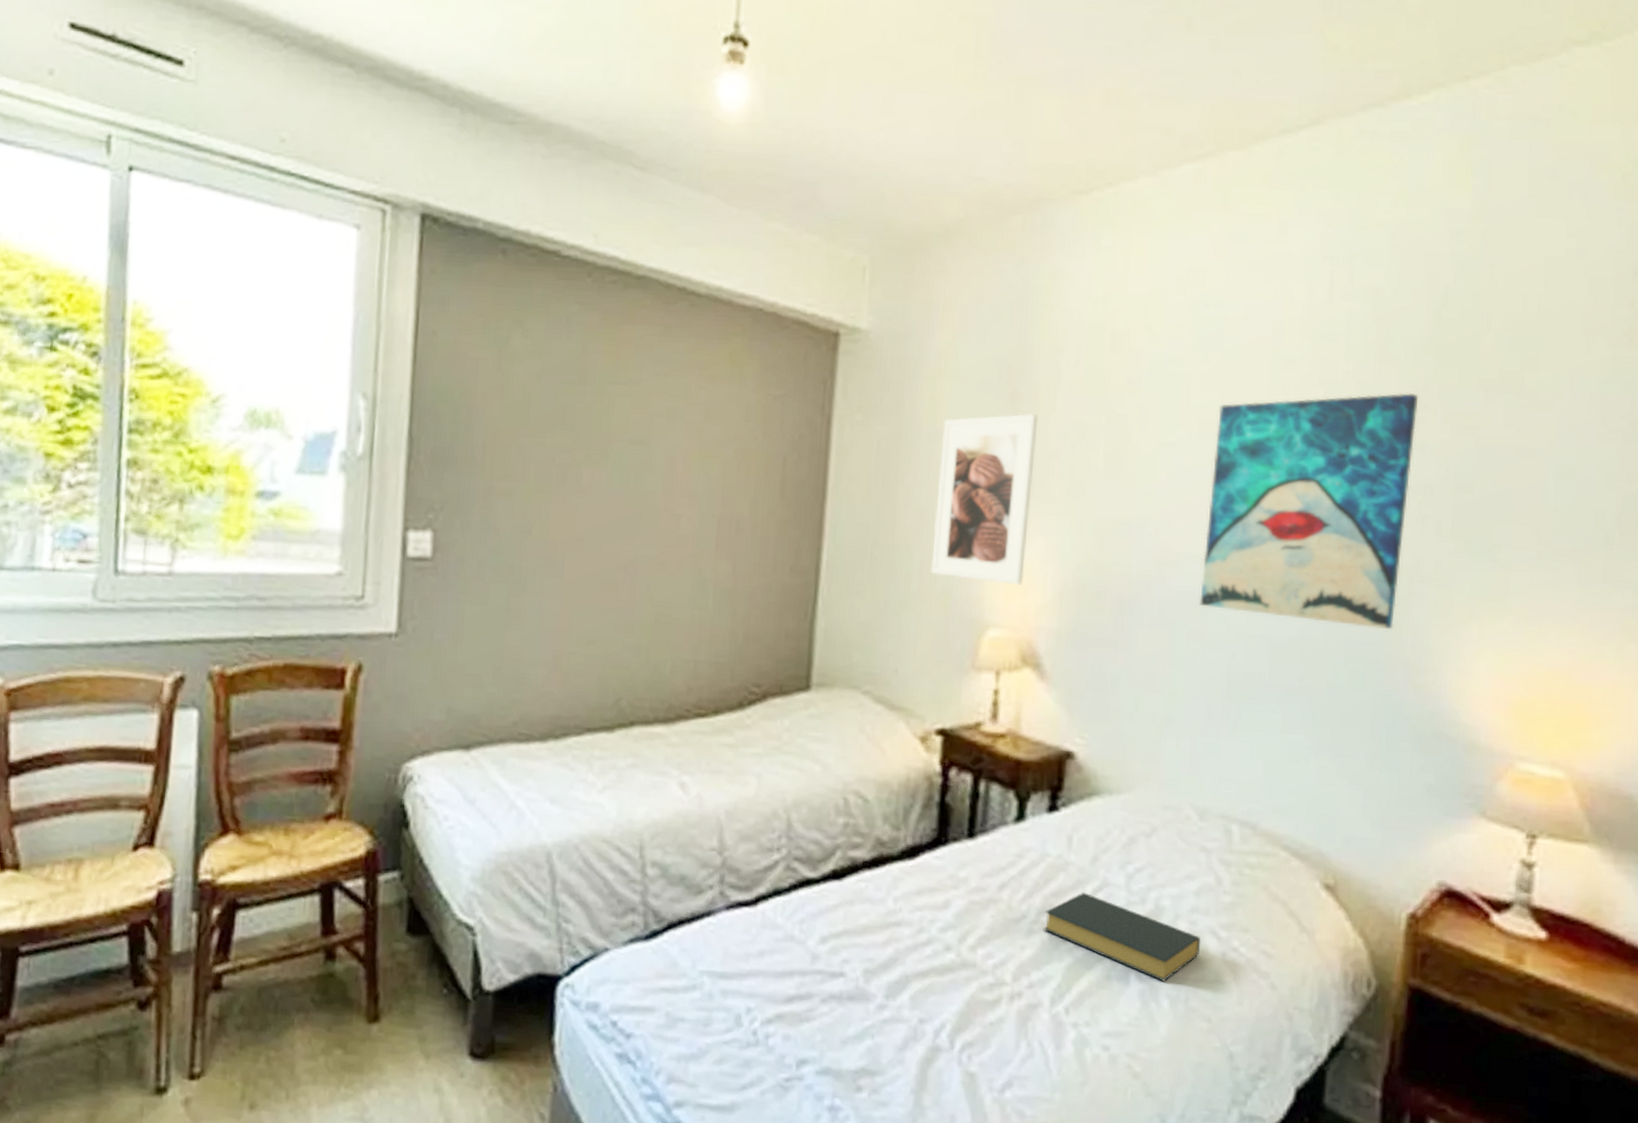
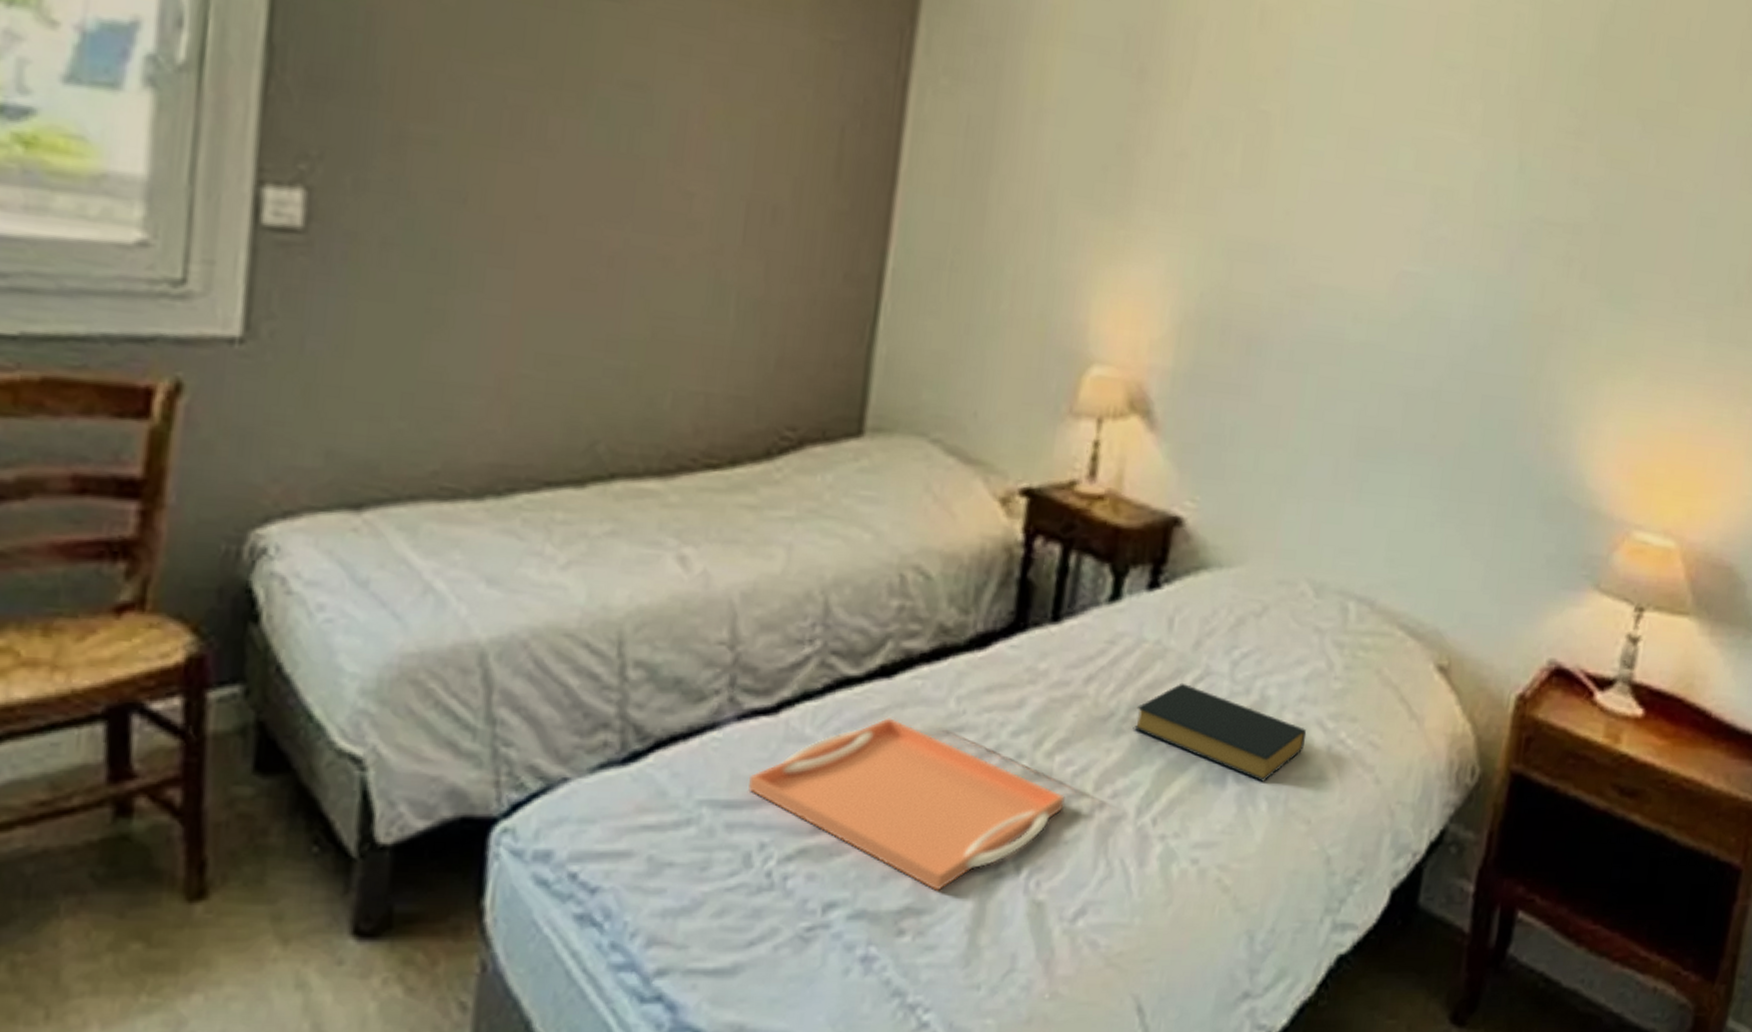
serving tray: none [737,912,988,1057] -> present [748,718,1065,891]
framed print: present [931,413,1039,585] -> none [1026,95,1169,313]
wall art: present [1199,393,1419,629] -> none [1334,109,1578,383]

